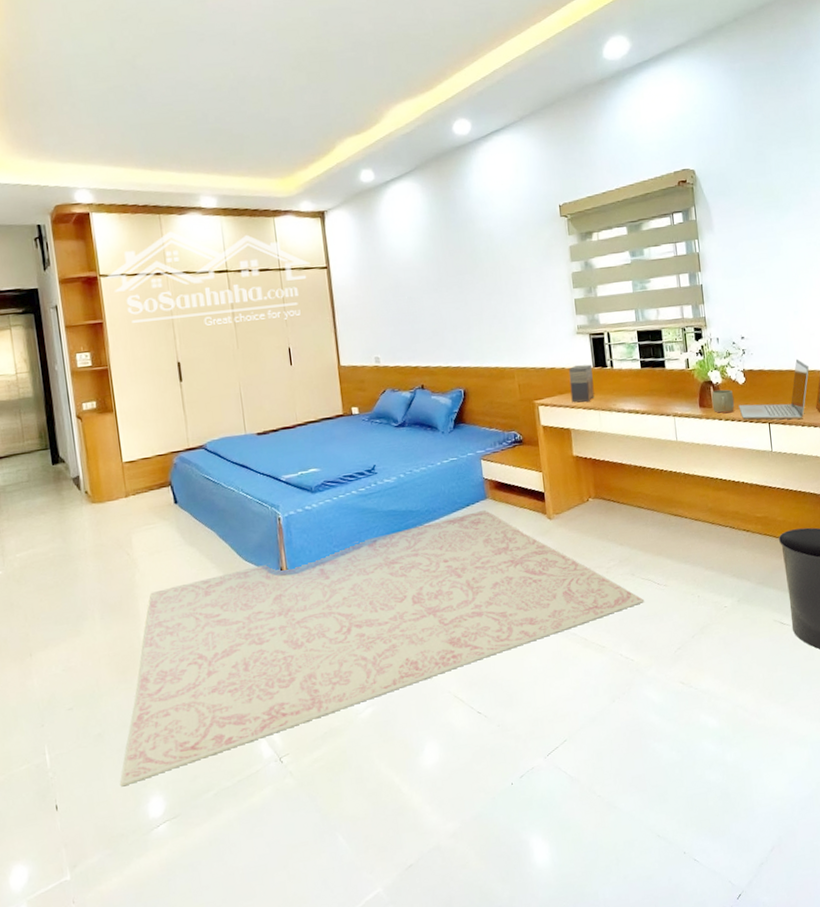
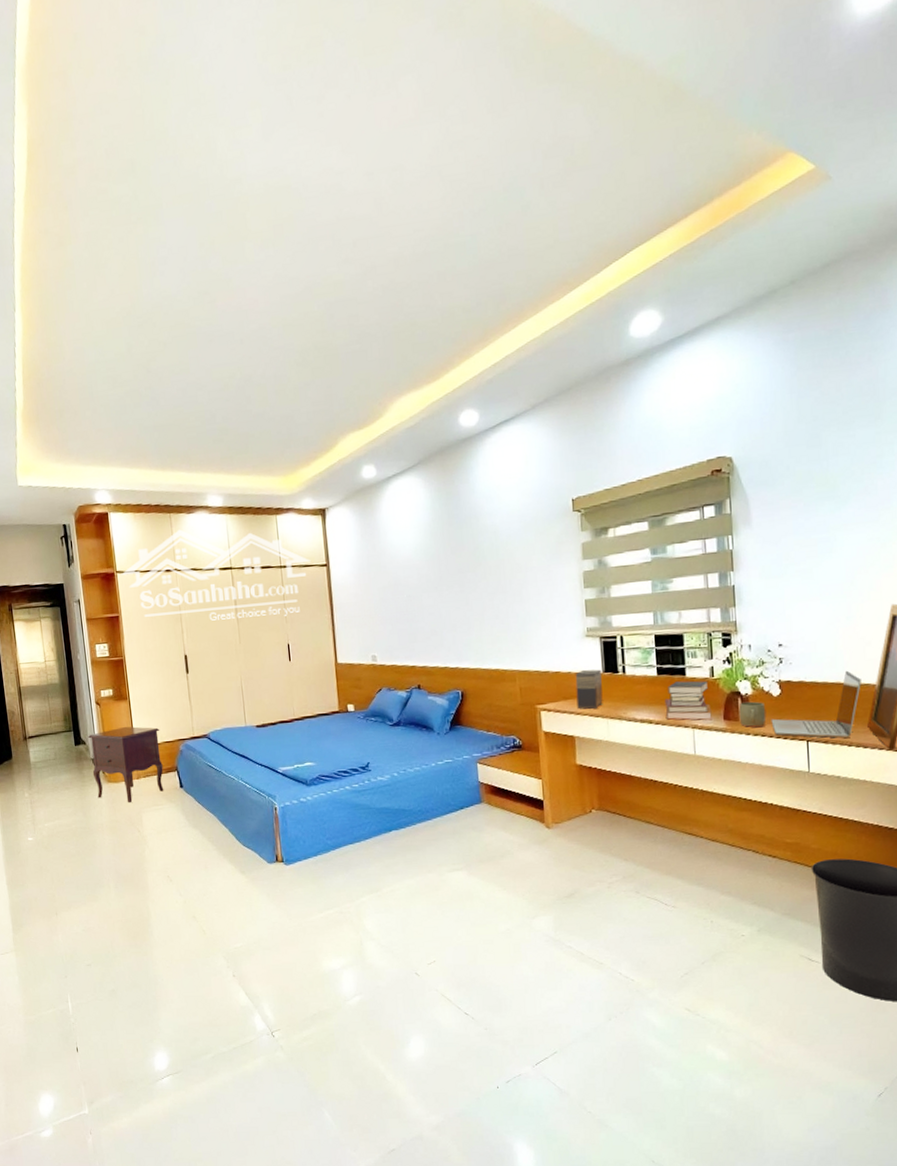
nightstand: none [68,440,157,524] -> present [88,726,164,802]
rug: present [119,509,644,787] -> none [130,813,648,1039]
books: none [648,372,690,410] -> present [664,680,712,721]

